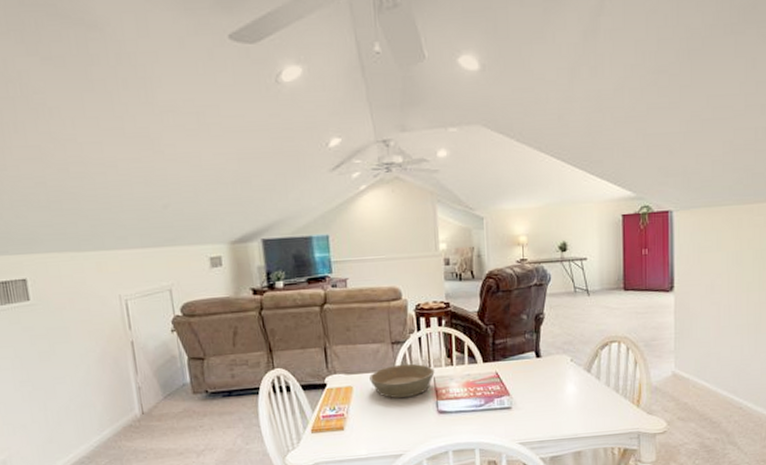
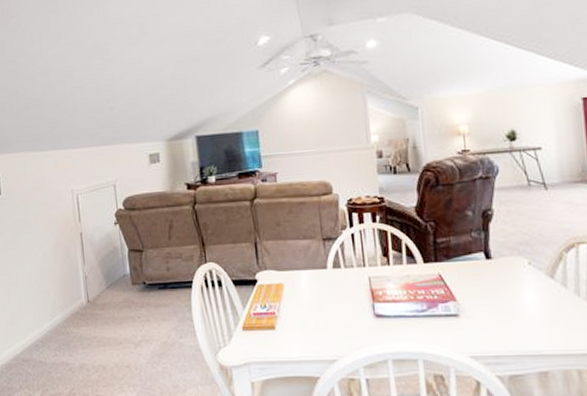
bowl: present [369,363,435,399] -> none [300,261,370,299]

